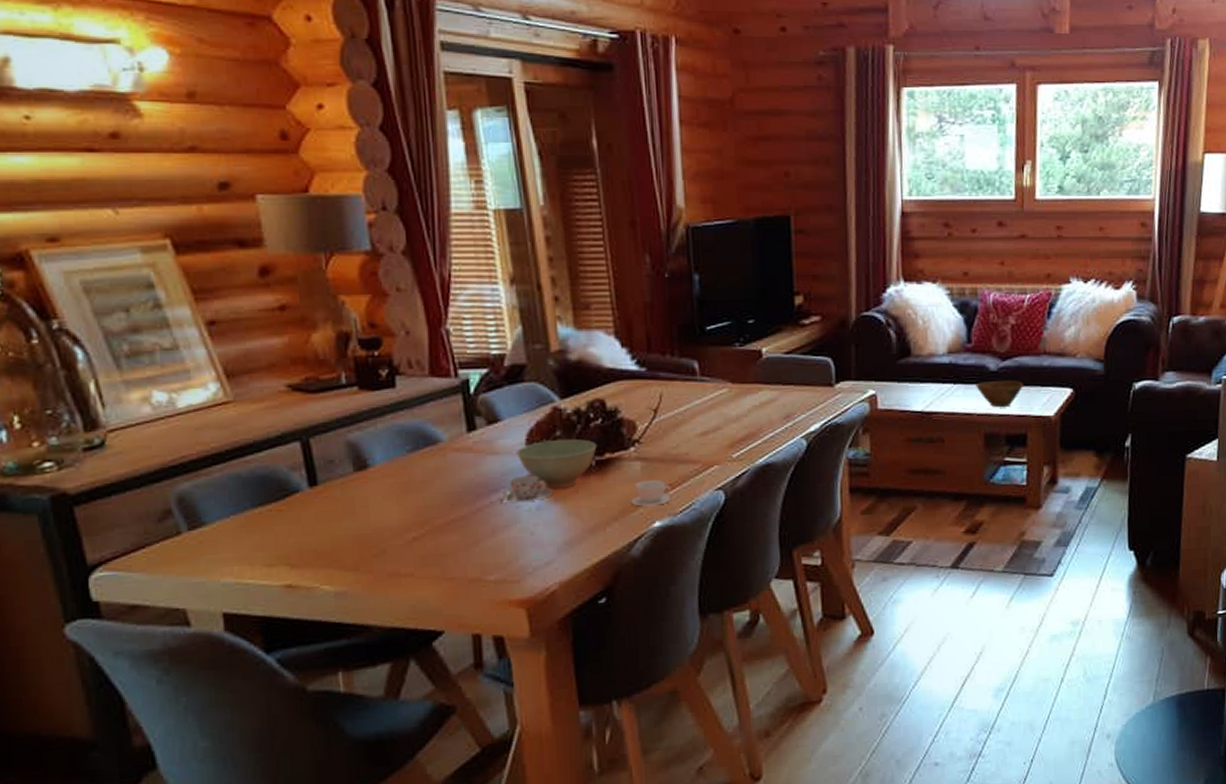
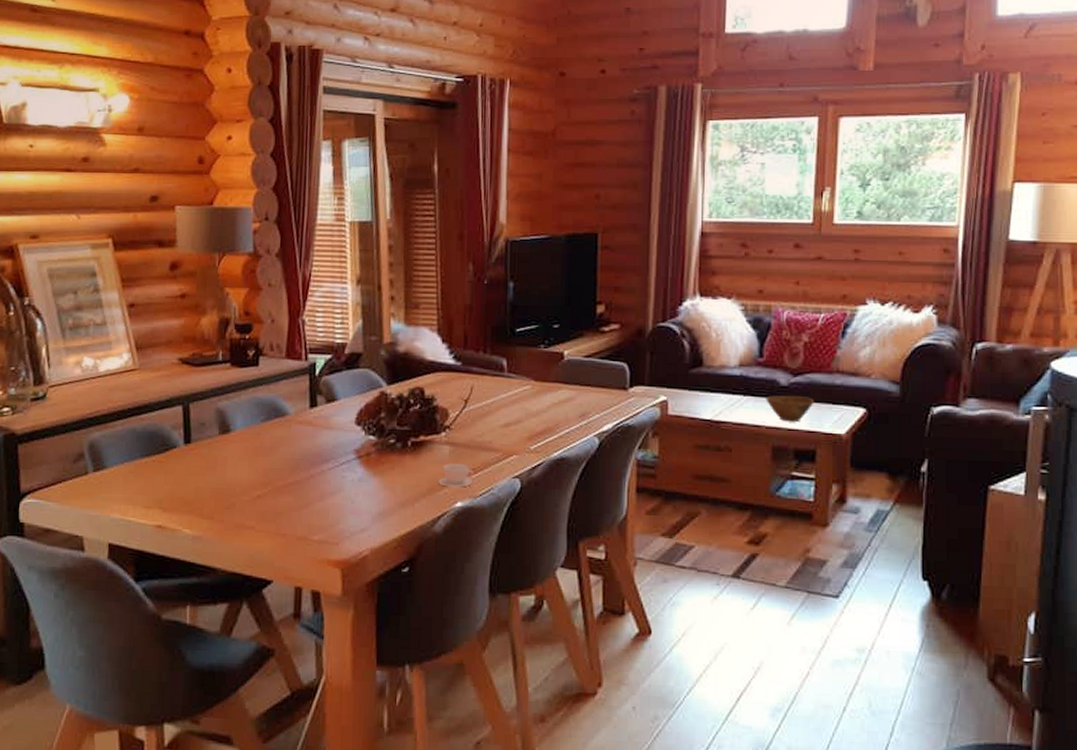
teacup: present [500,475,554,504] -> none [330,449,374,473]
bowl: present [516,439,597,489] -> none [346,421,414,464]

